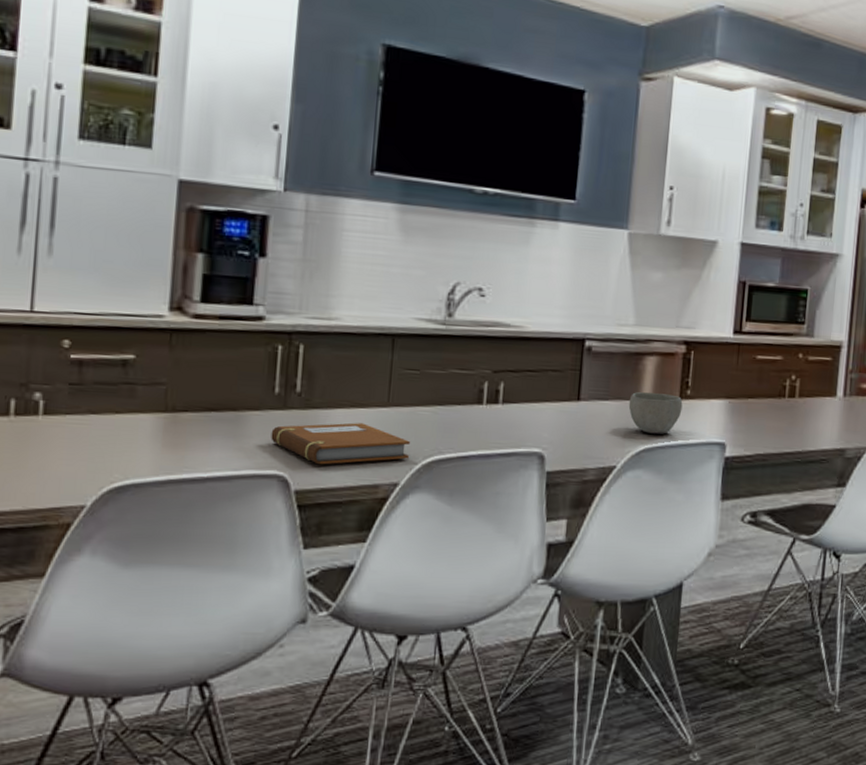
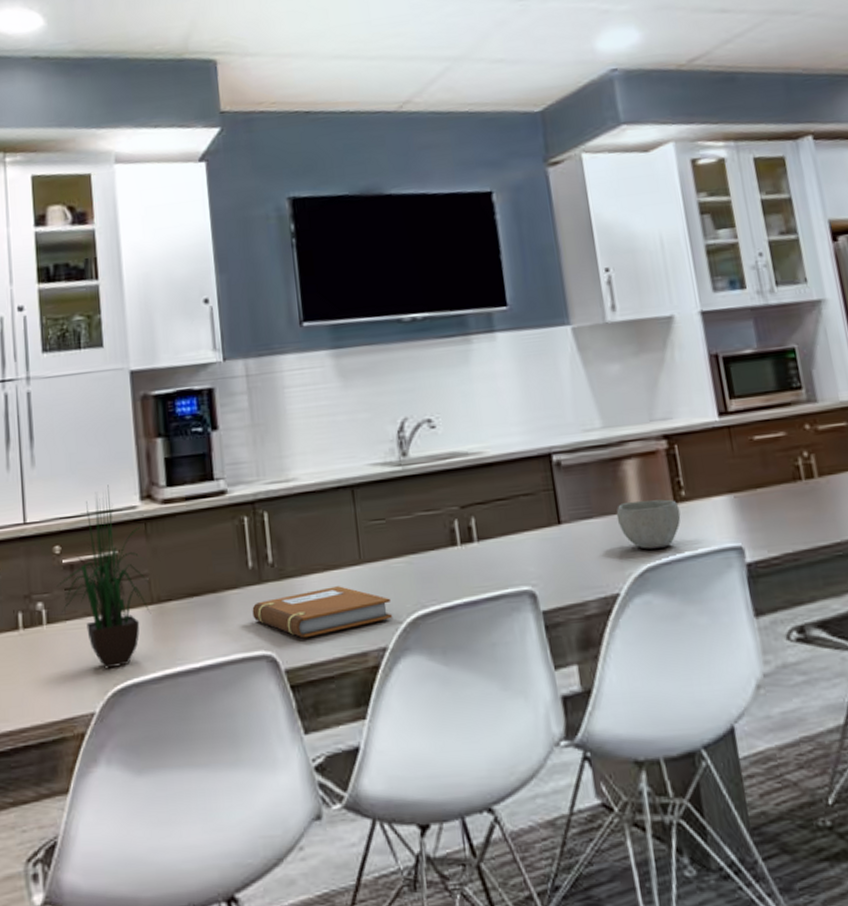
potted plant: none [60,289,166,467] -> present [56,485,151,669]

